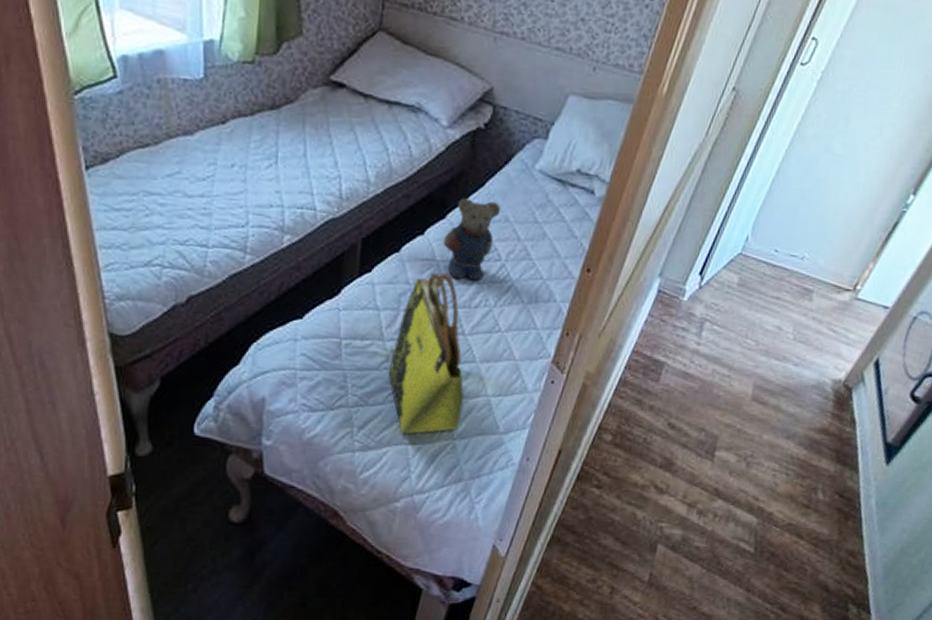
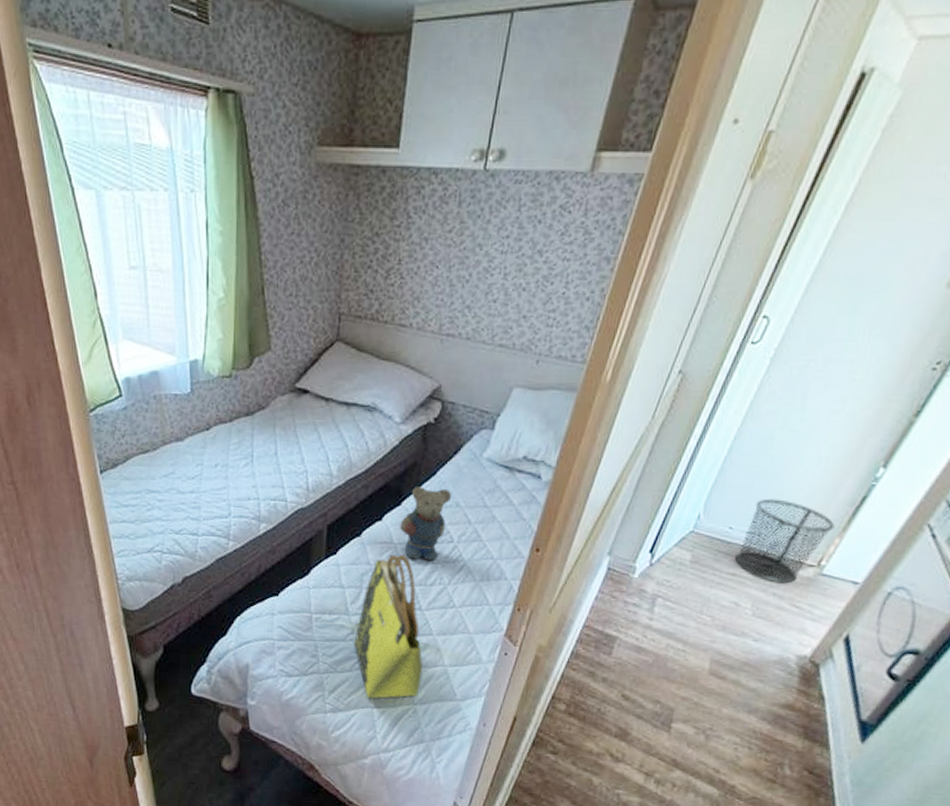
waste bin: none [779,222,870,308] -> present [735,498,835,584]

